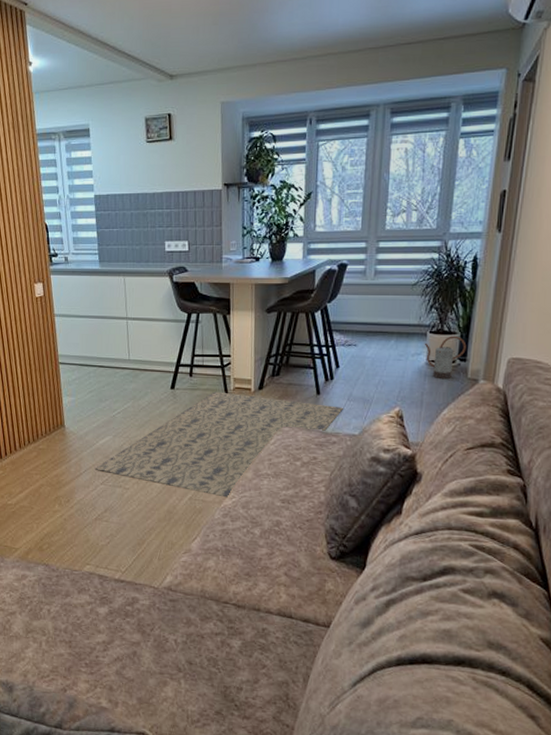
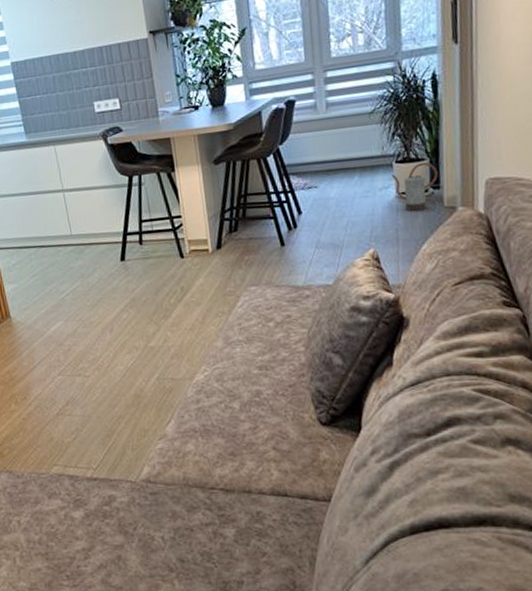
rug: present [95,391,343,499] -> none [49,256,312,373]

